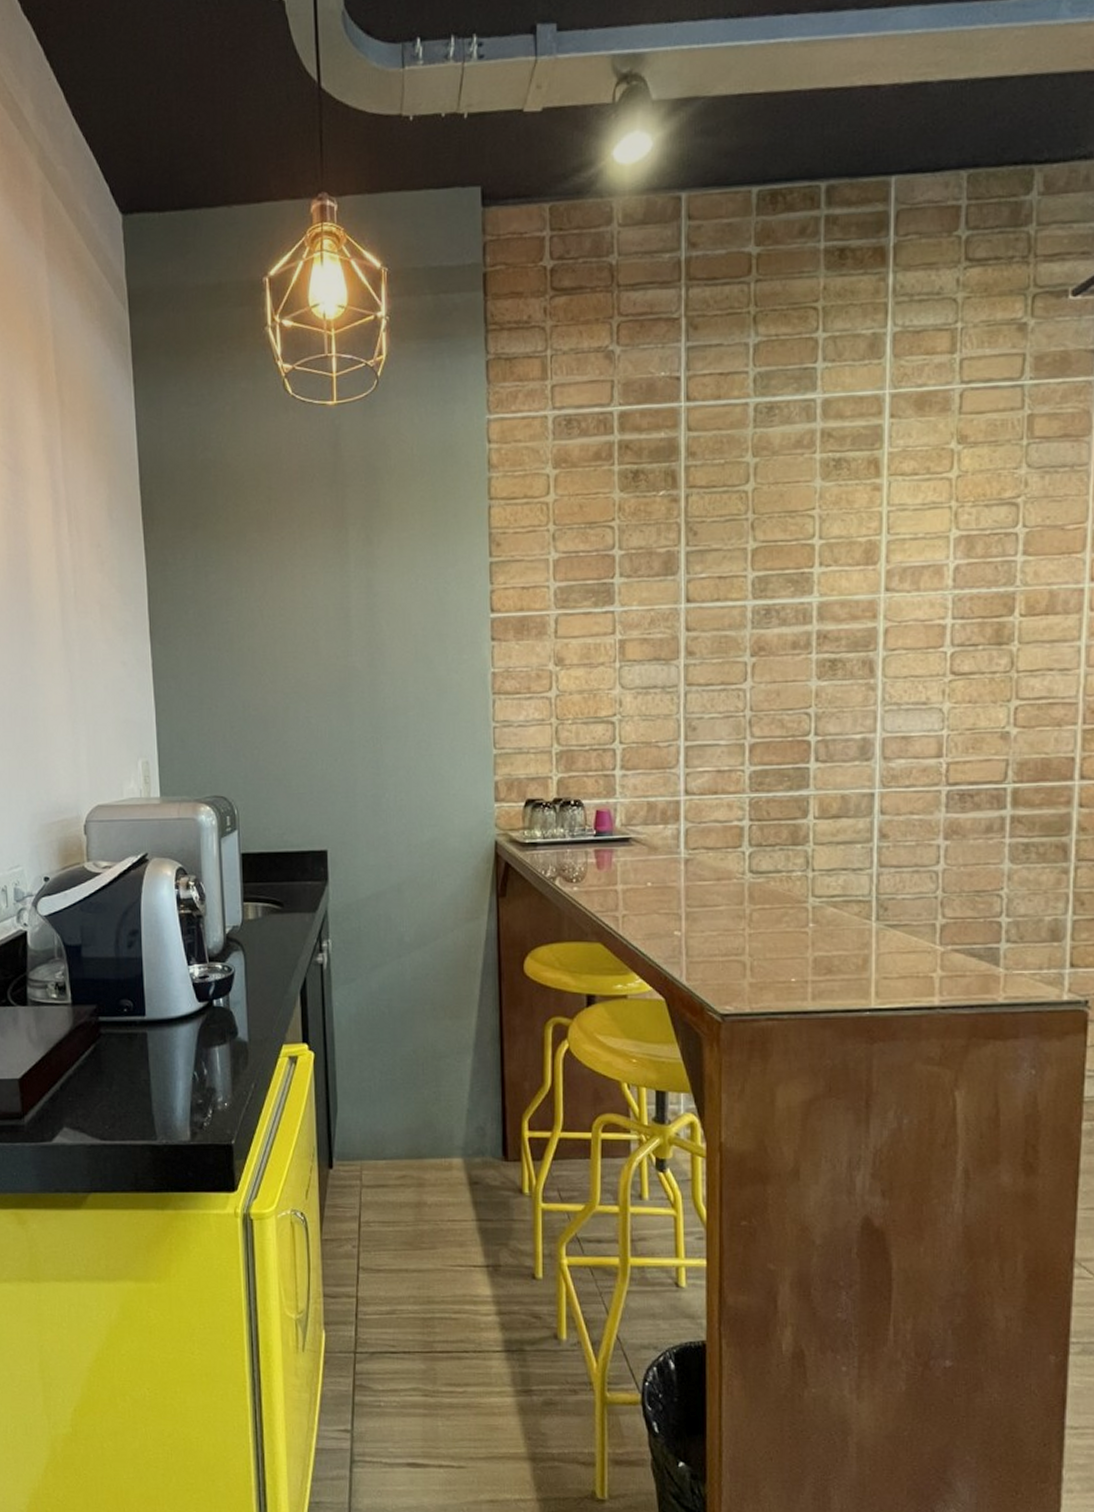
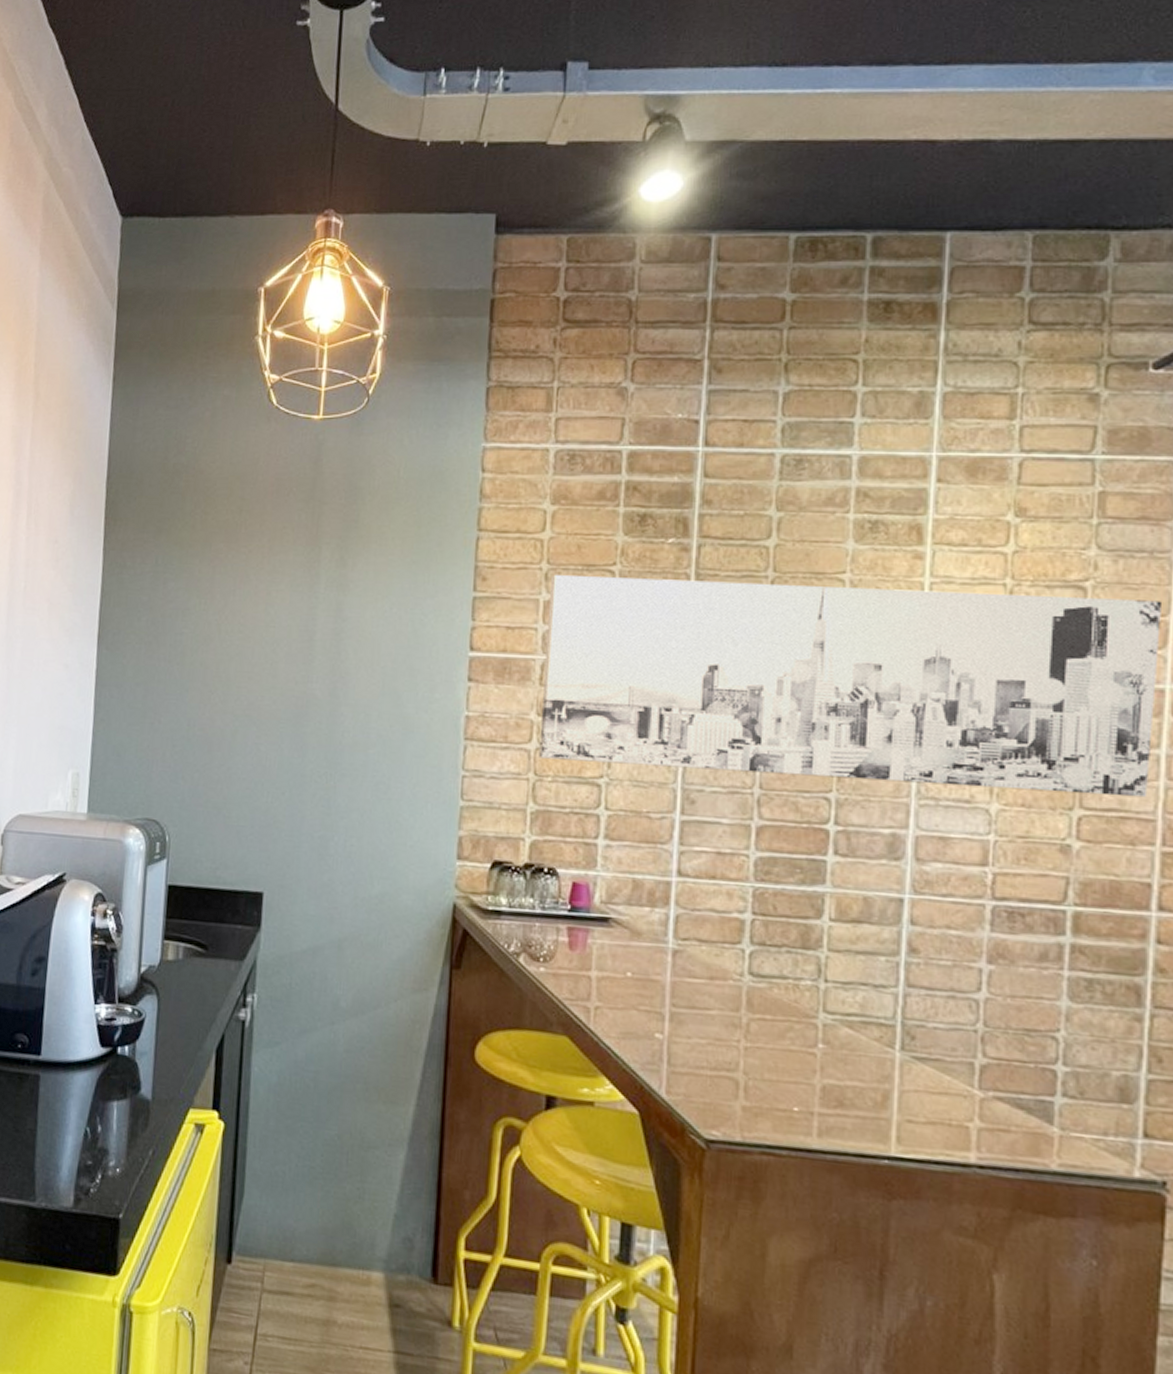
wall art: none [557,509,1082,704] -> present [538,575,1163,798]

